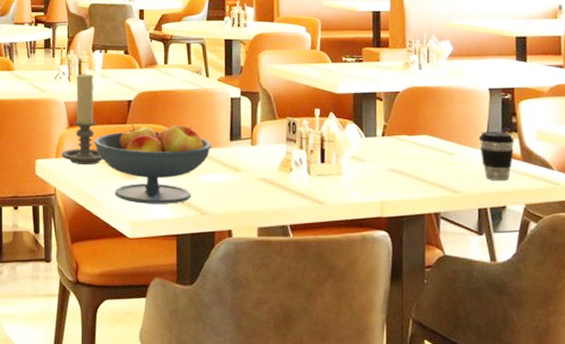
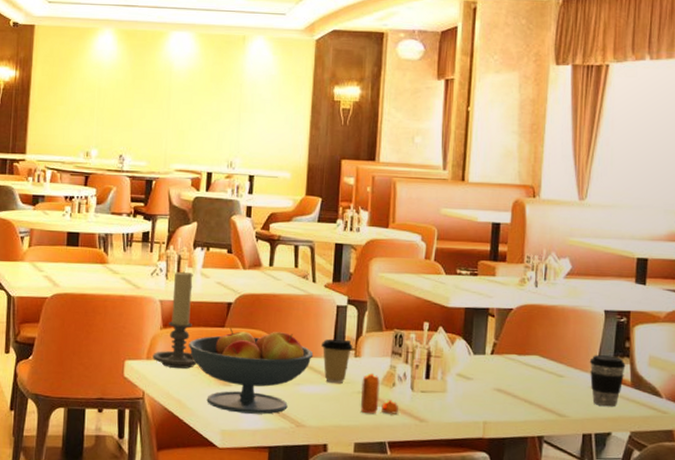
coffee cup: none [219,129,249,171] -> present [321,338,353,383]
pepper shaker: none [259,159,297,199] -> present [360,372,398,414]

